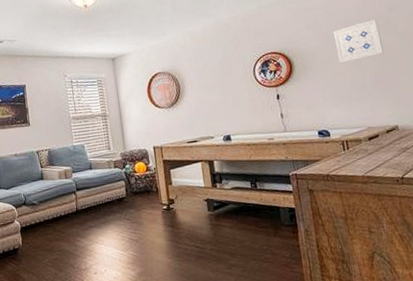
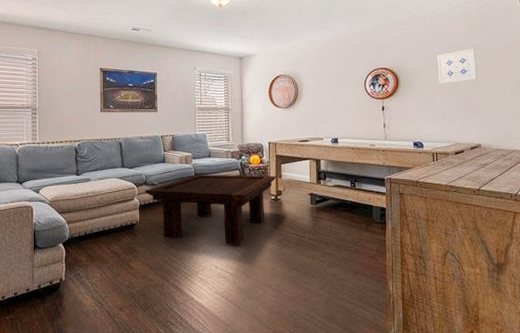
coffee table: none [24,183,167,264] -> present [144,174,277,245]

